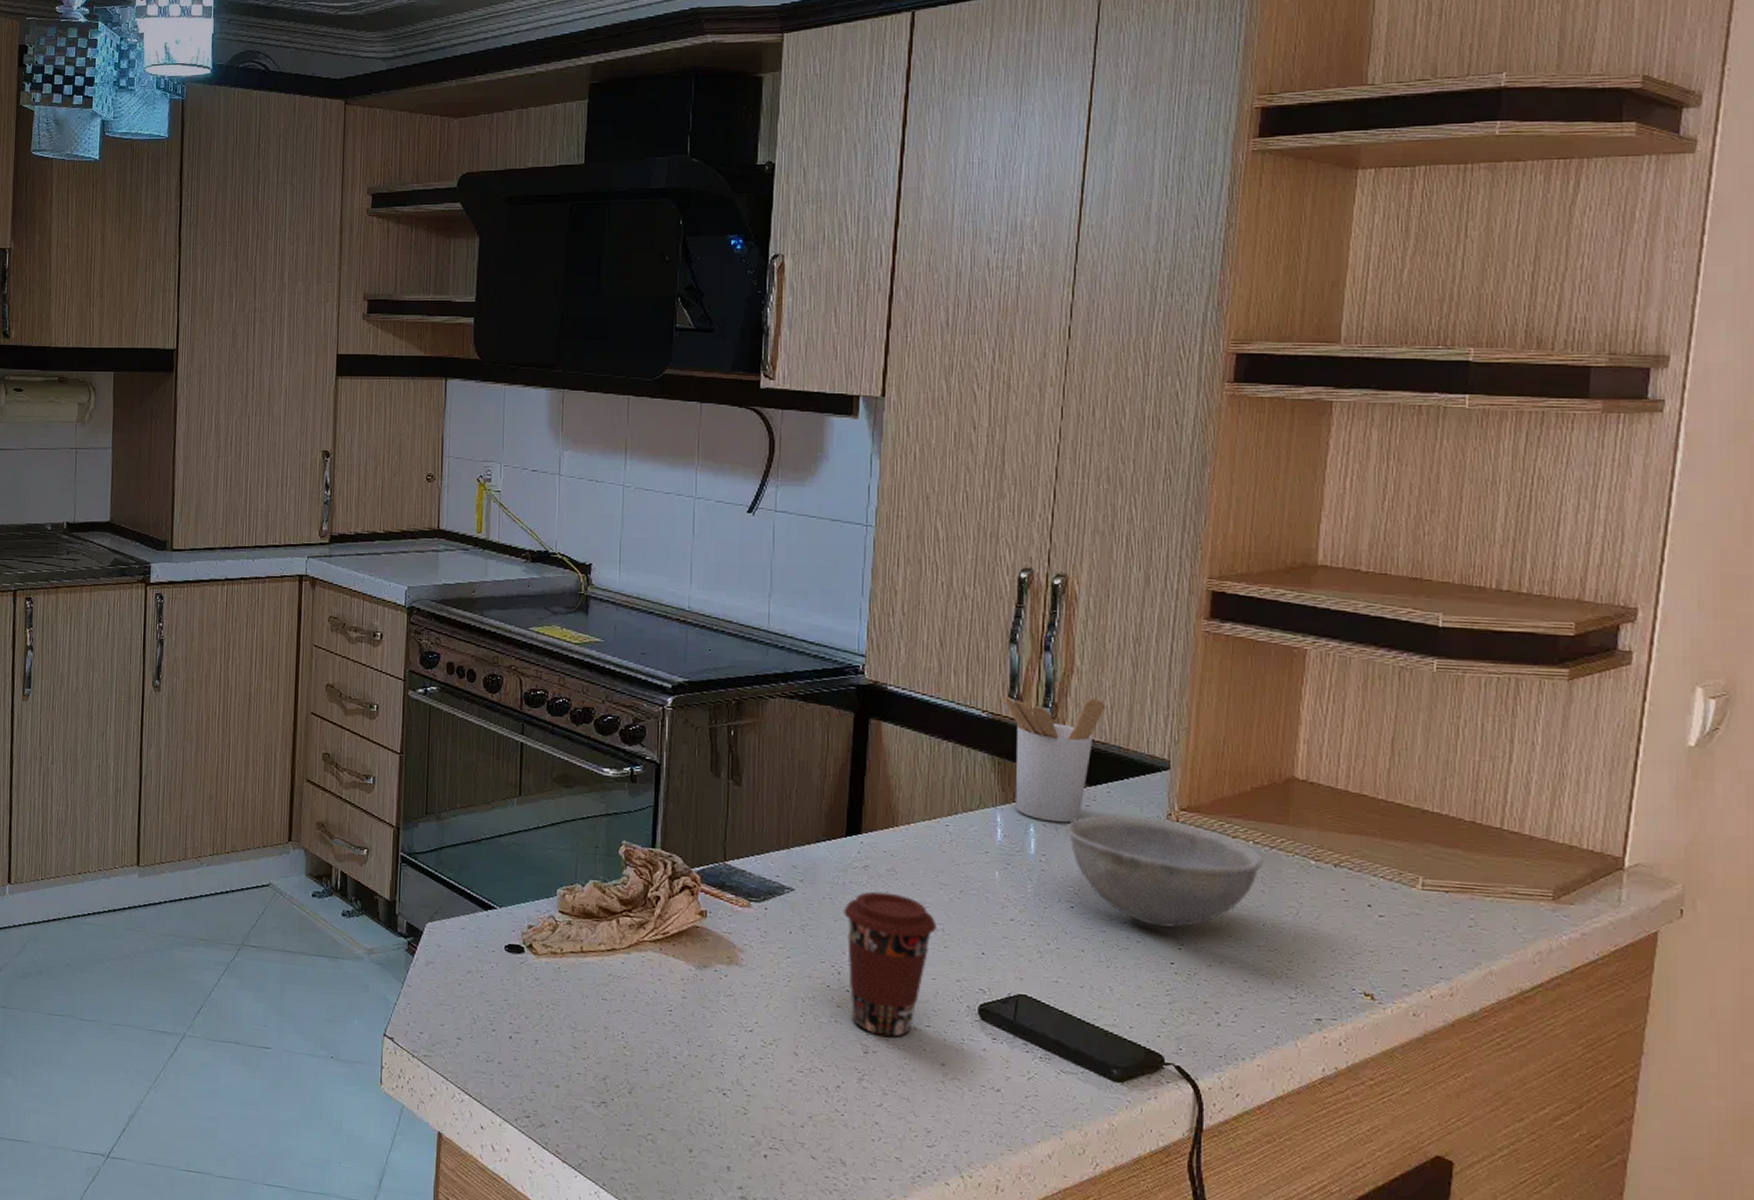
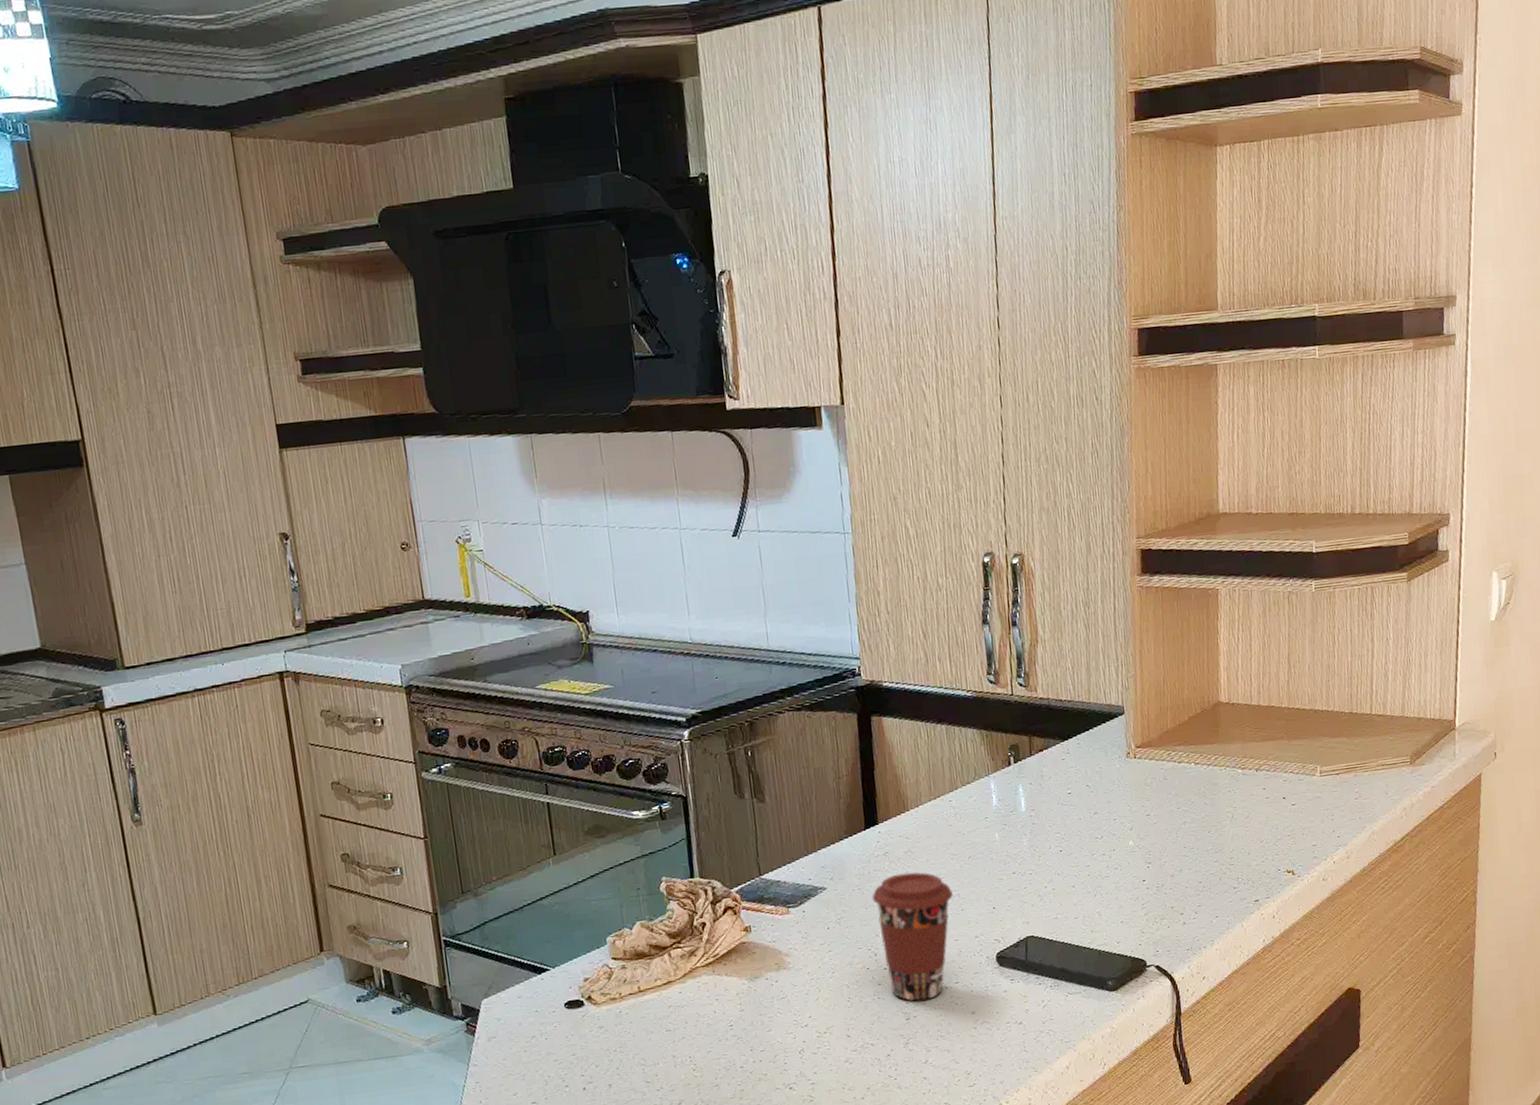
utensil holder: present [1003,697,1105,823] -> none [983,662,1067,780]
bowl: present [1066,814,1263,928] -> none [1048,758,1204,852]

